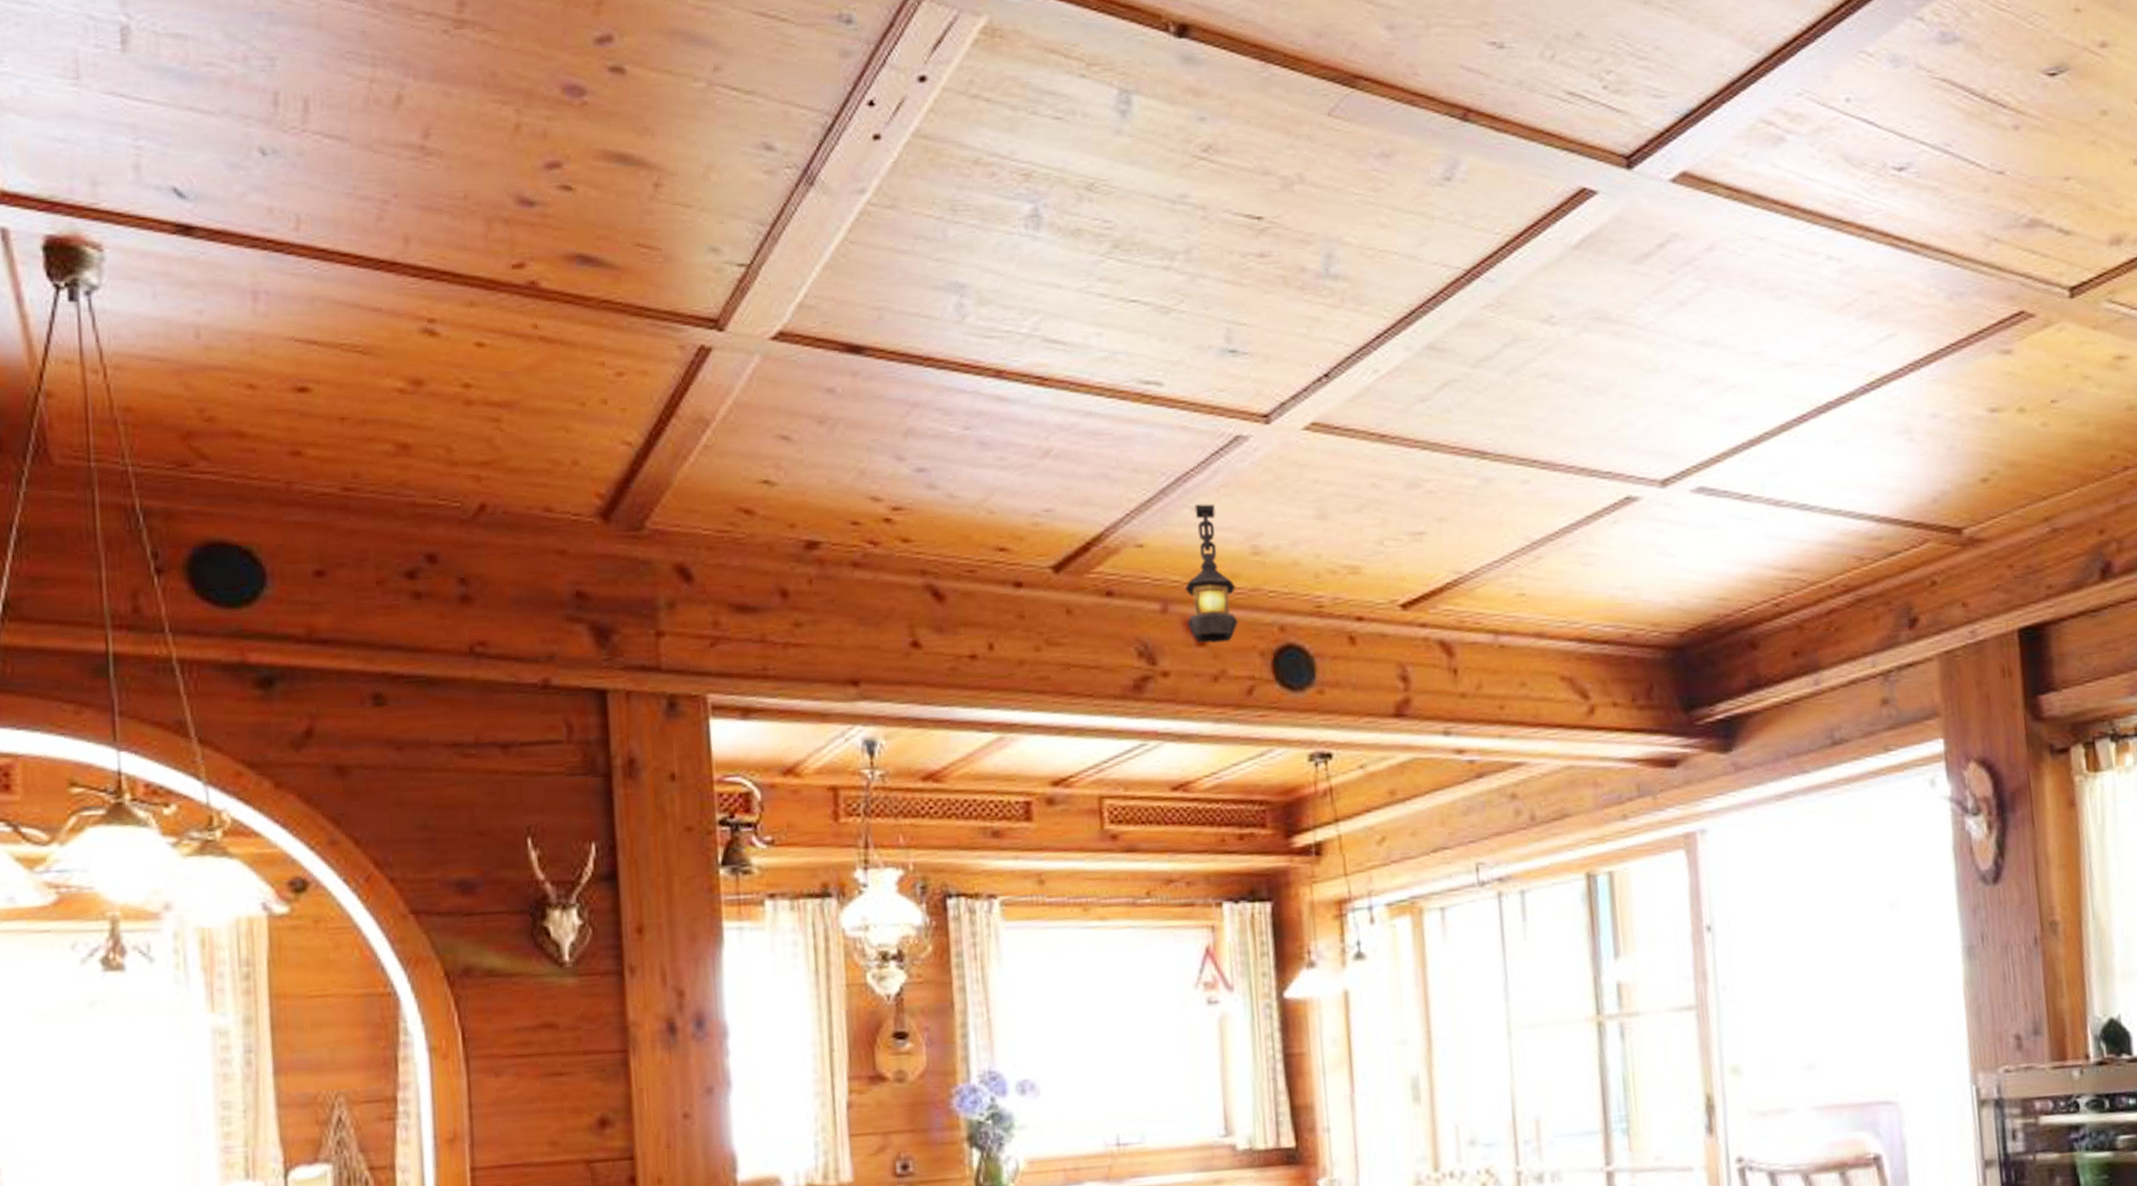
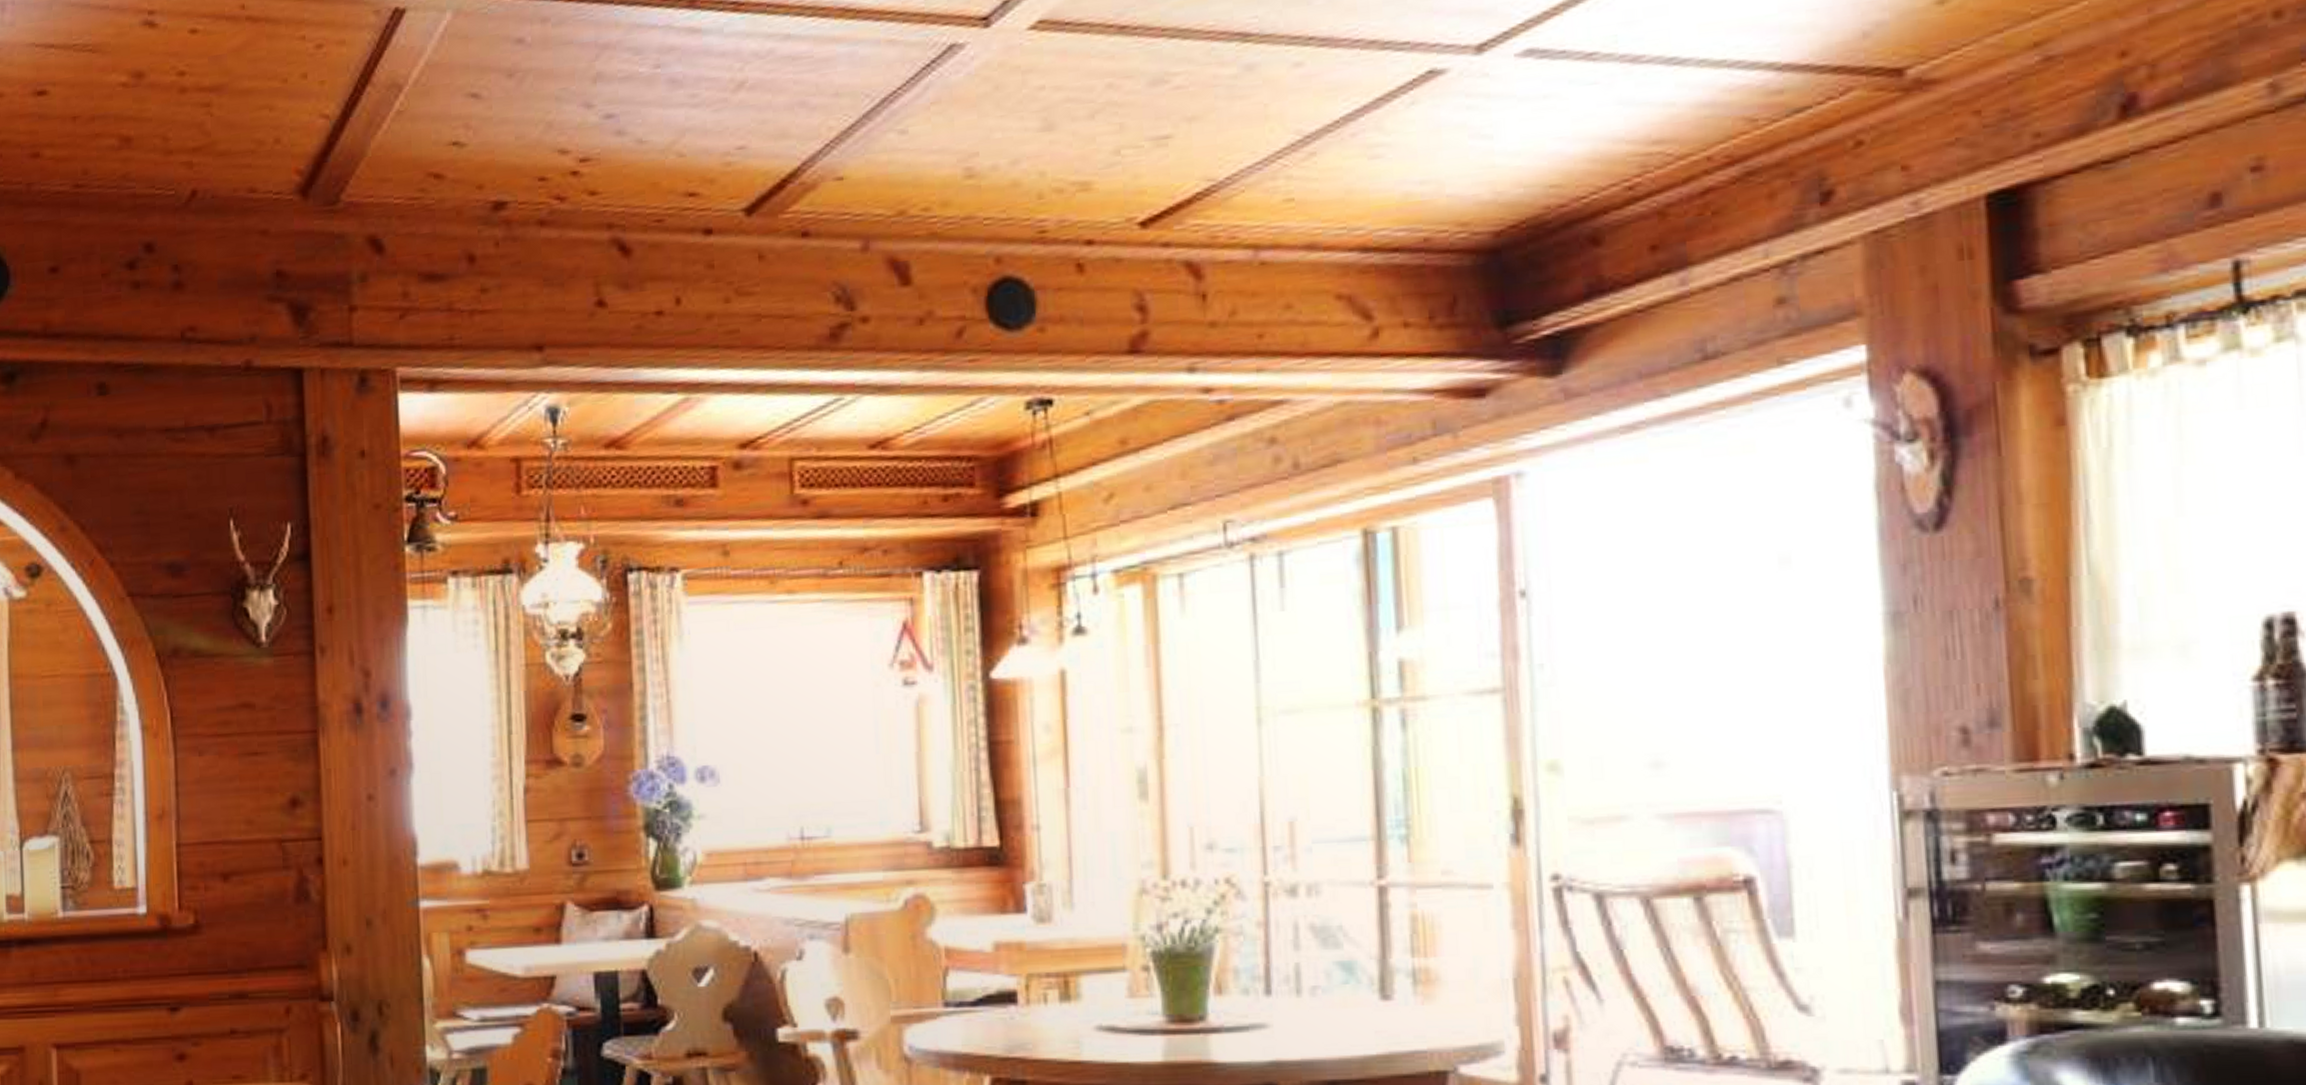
hanging lantern: present [1184,503,1238,644] -> none [888,124,948,283]

